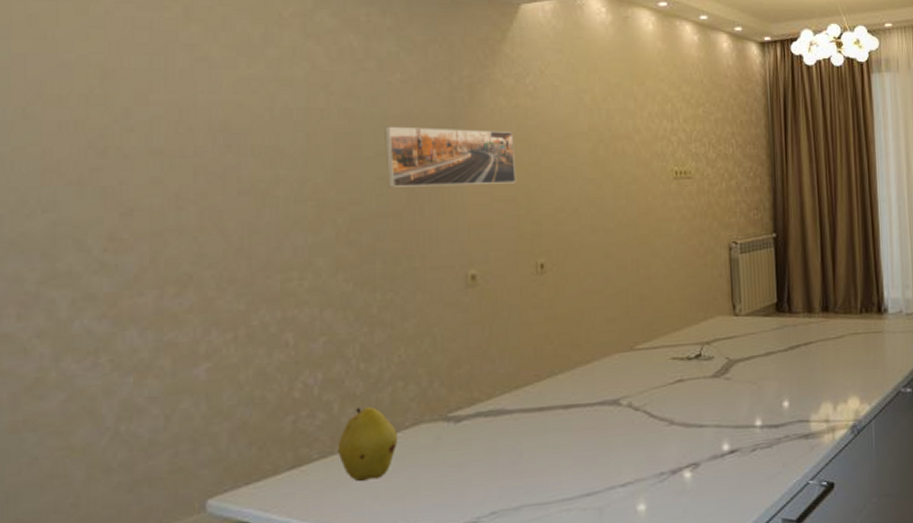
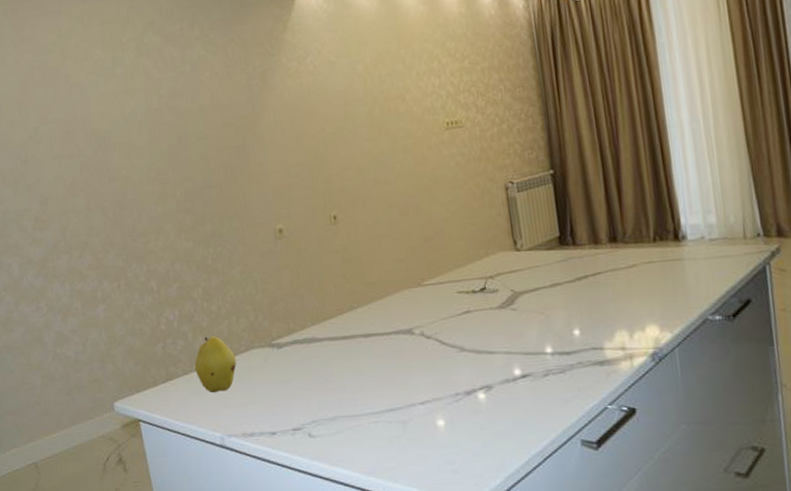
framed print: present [384,126,517,187] -> none [202,106,307,164]

